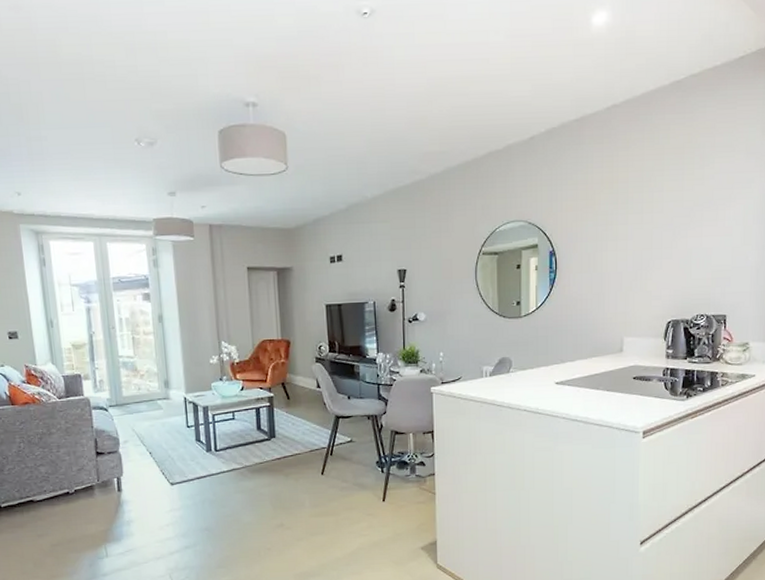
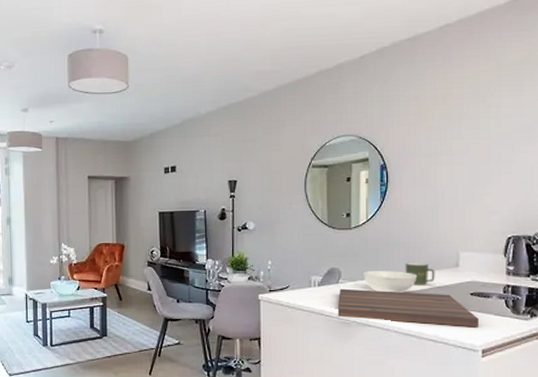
cutting board: none [508,377,640,411] -> present [337,288,479,327]
bowl: none [532,358,584,380] -> present [362,271,417,293]
mug: none [573,349,601,373] -> present [405,263,435,287]

